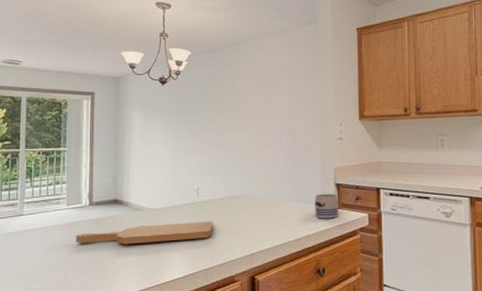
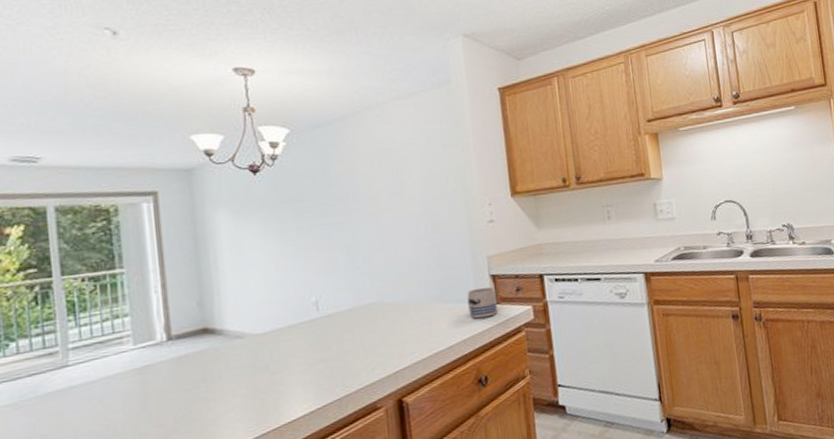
cutting board: present [76,221,213,245] -> none [152,339,343,392]

